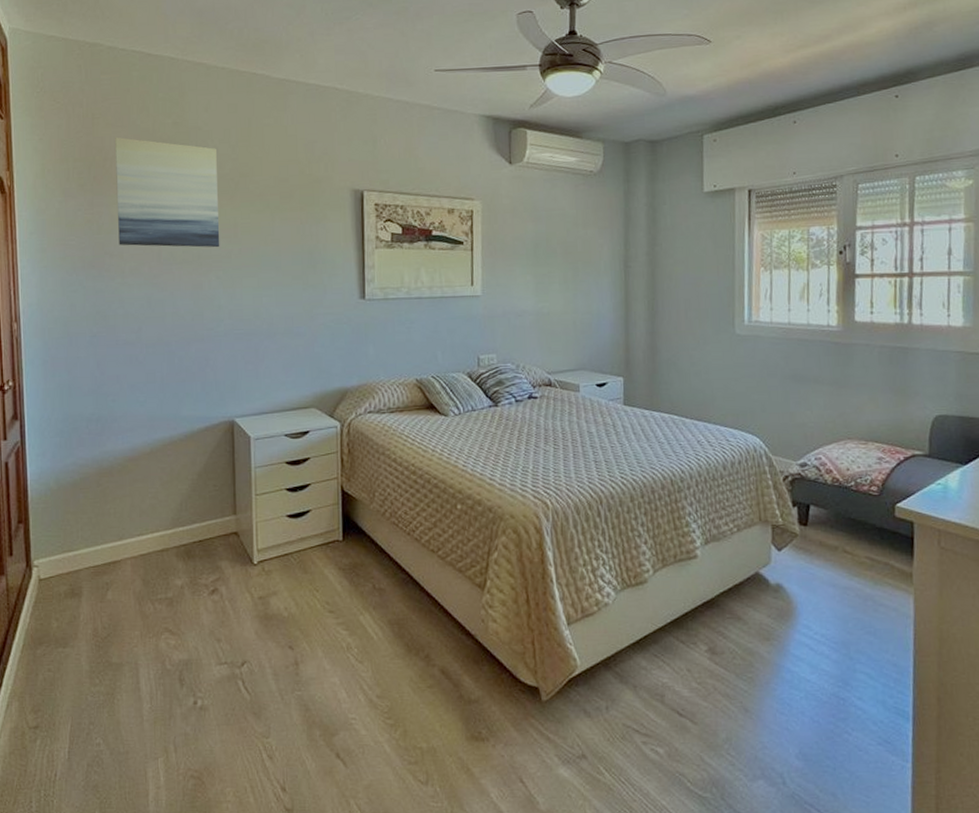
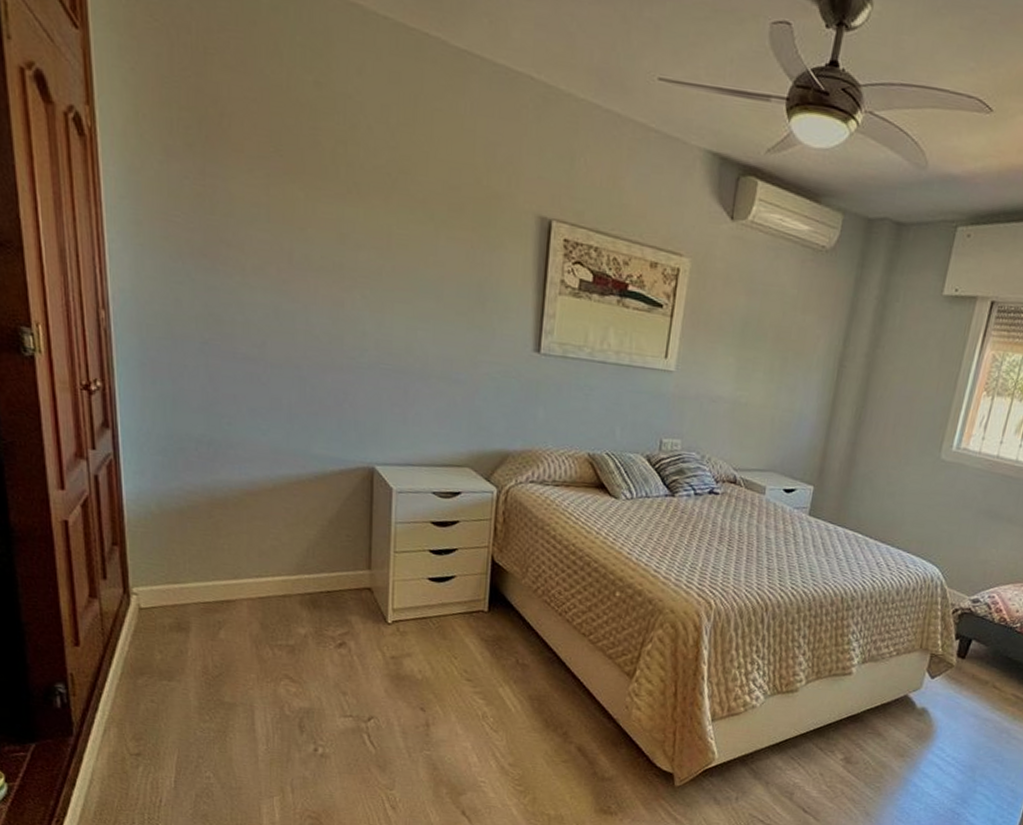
wall art: present [115,137,220,248] -> none [236,86,370,260]

